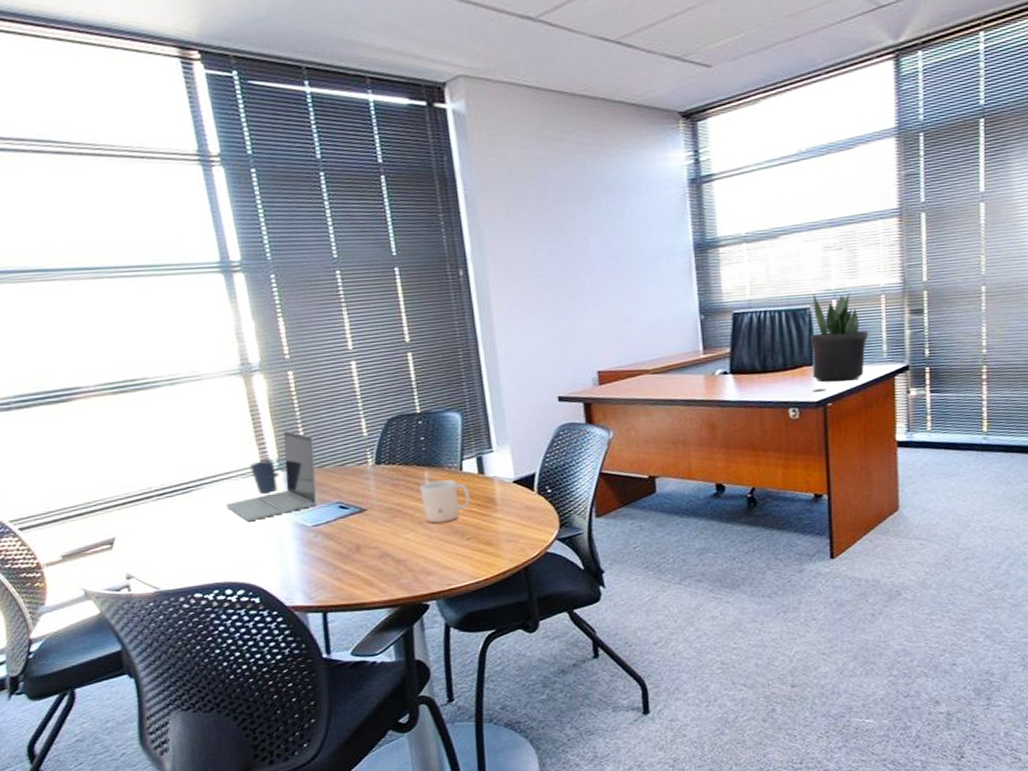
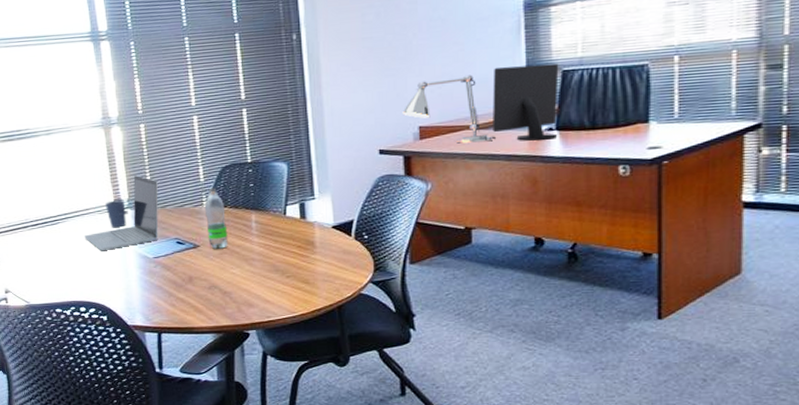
bottle: none [370,442,399,512] -> present [205,187,228,249]
mug: present [419,479,470,524] -> none [246,223,291,261]
desk lamp: none [580,316,674,389] -> present [402,74,496,144]
computer monitor: none [668,306,731,385] -> present [493,63,559,141]
planter: present [811,292,869,382] -> none [647,48,716,140]

